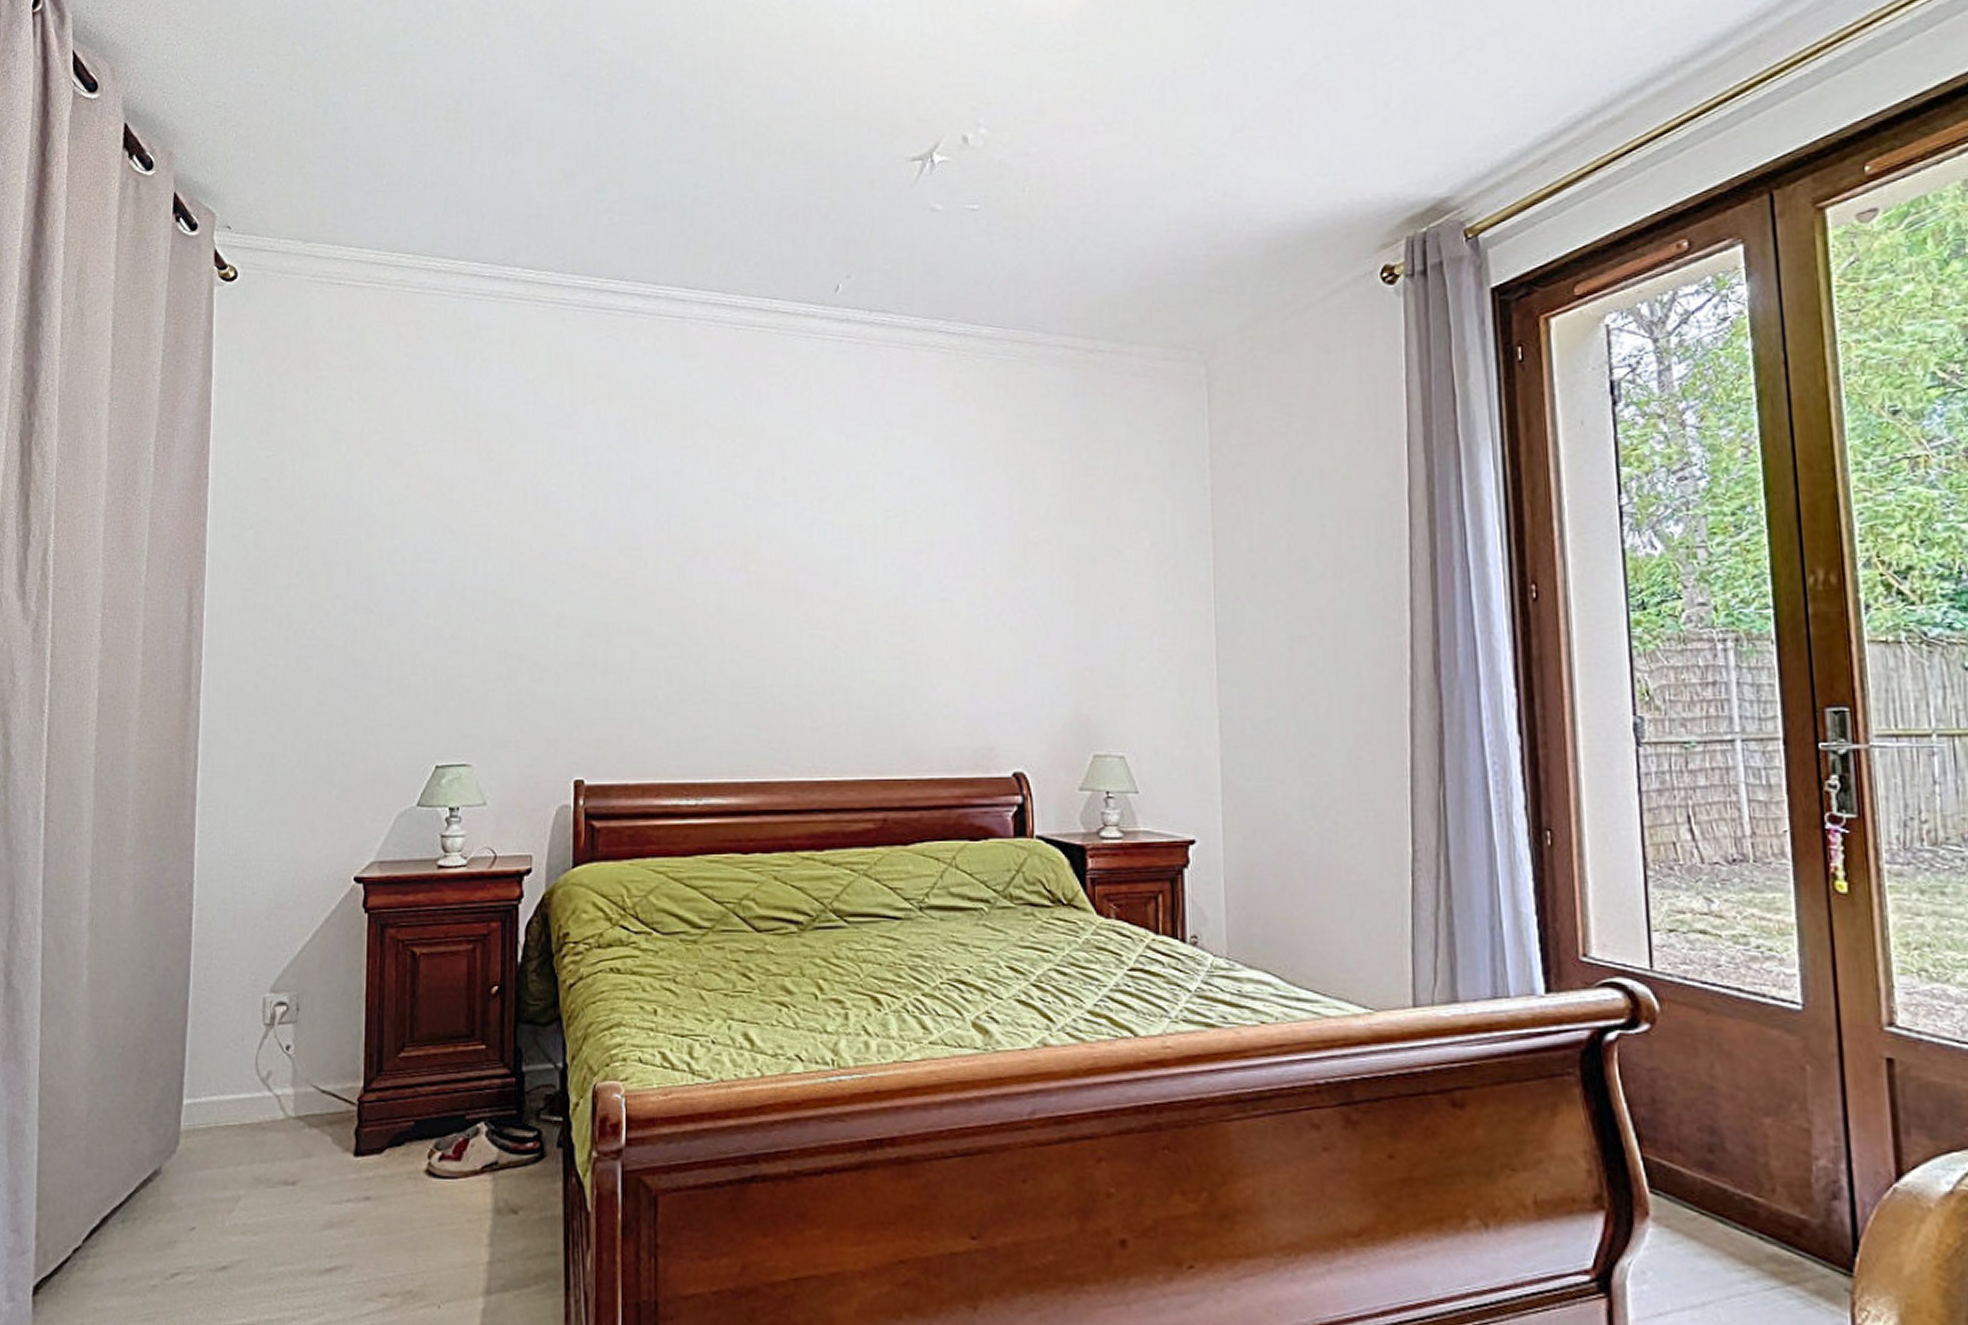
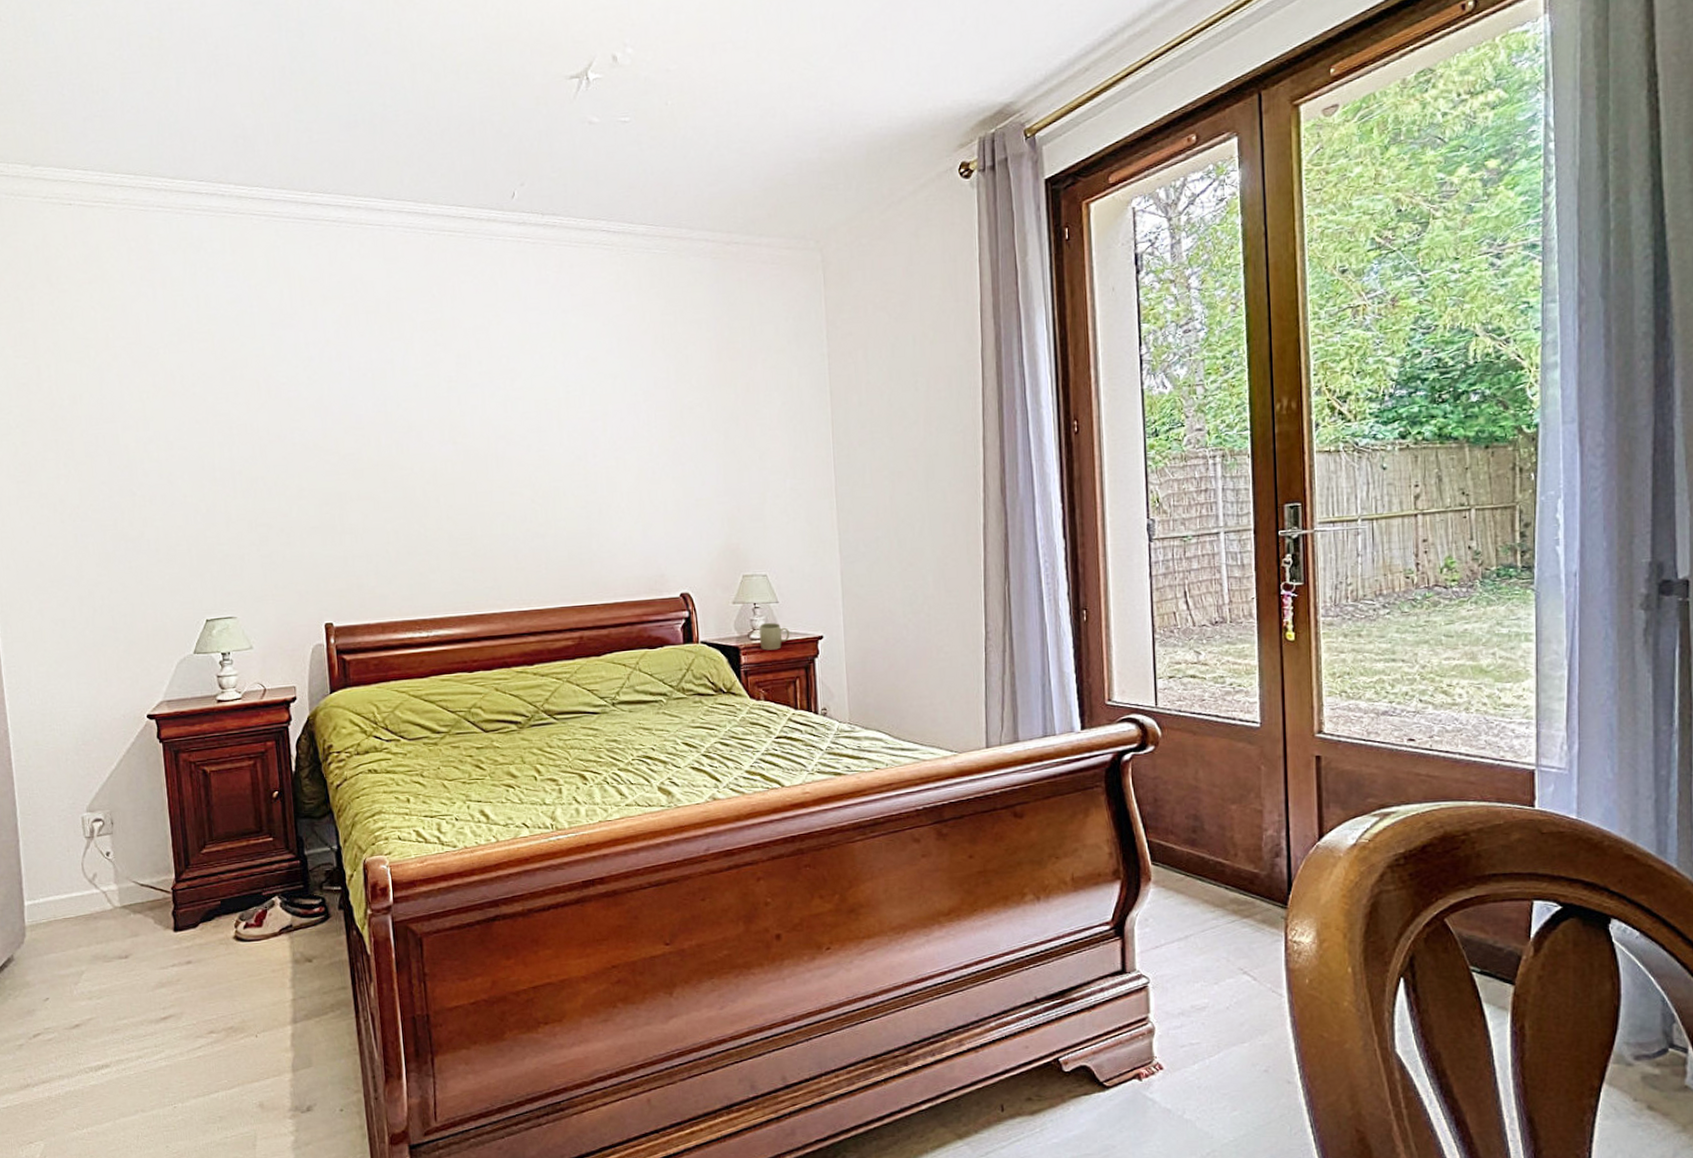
mug: none [1111,819,1152,854] -> present [759,623,790,651]

